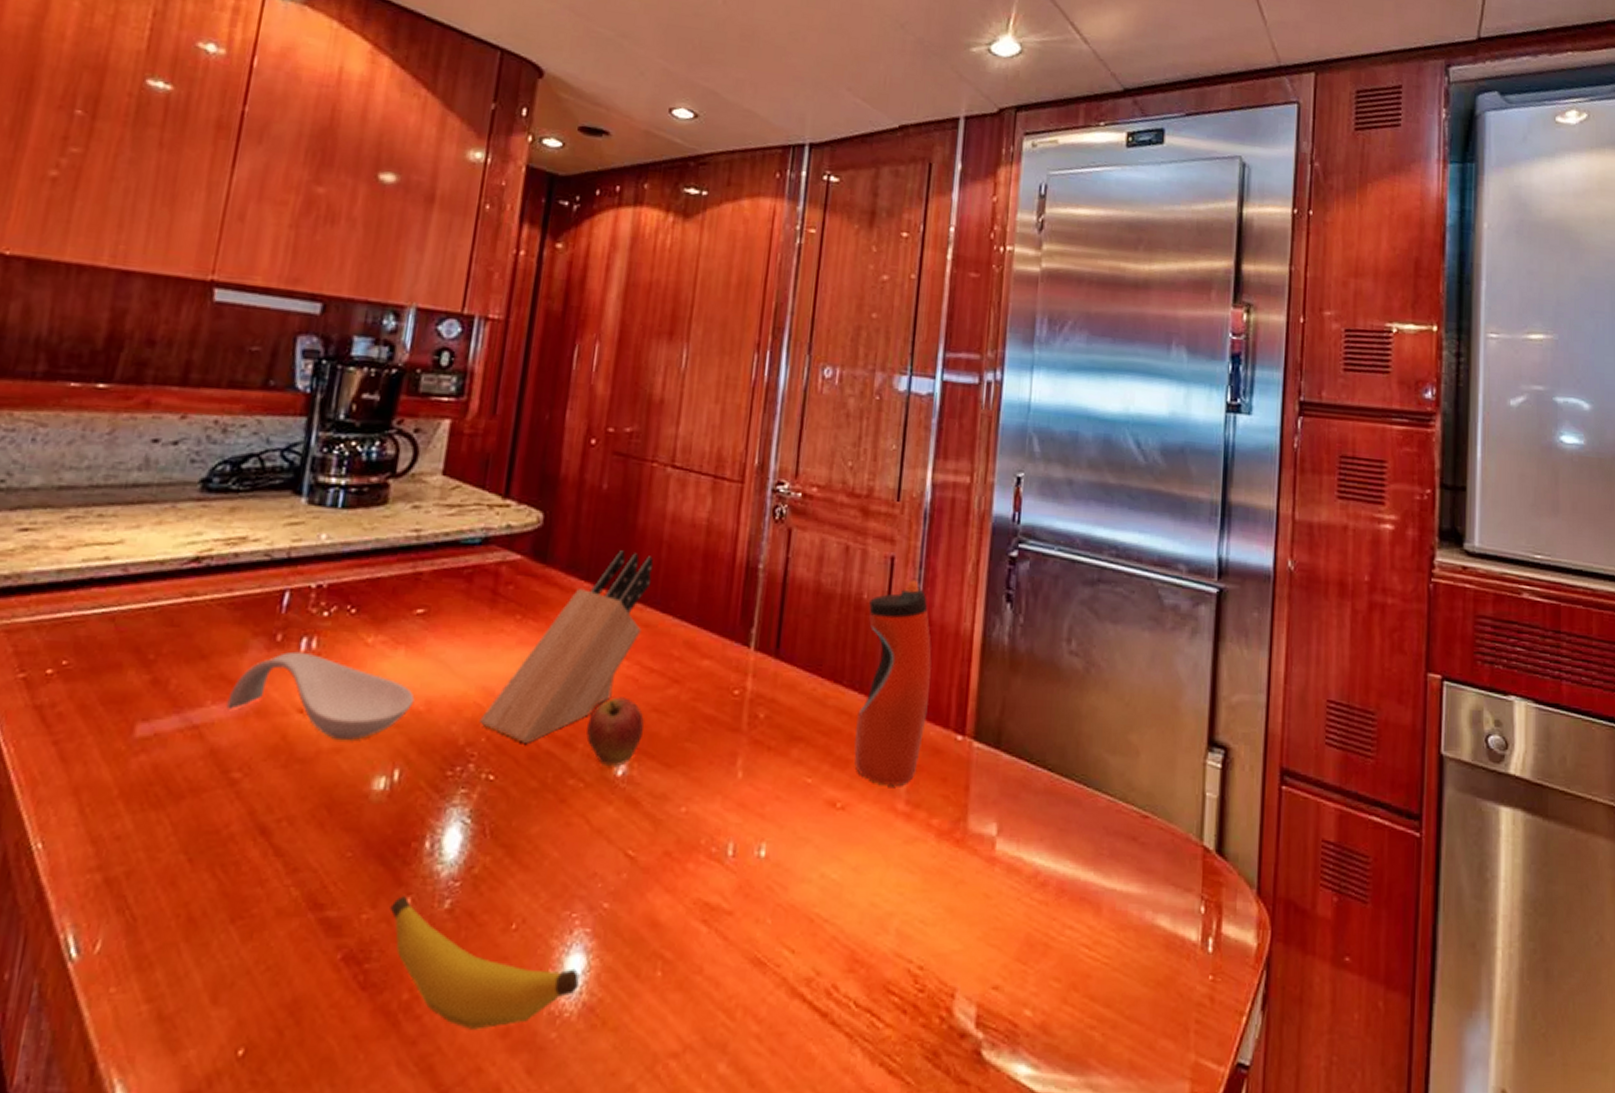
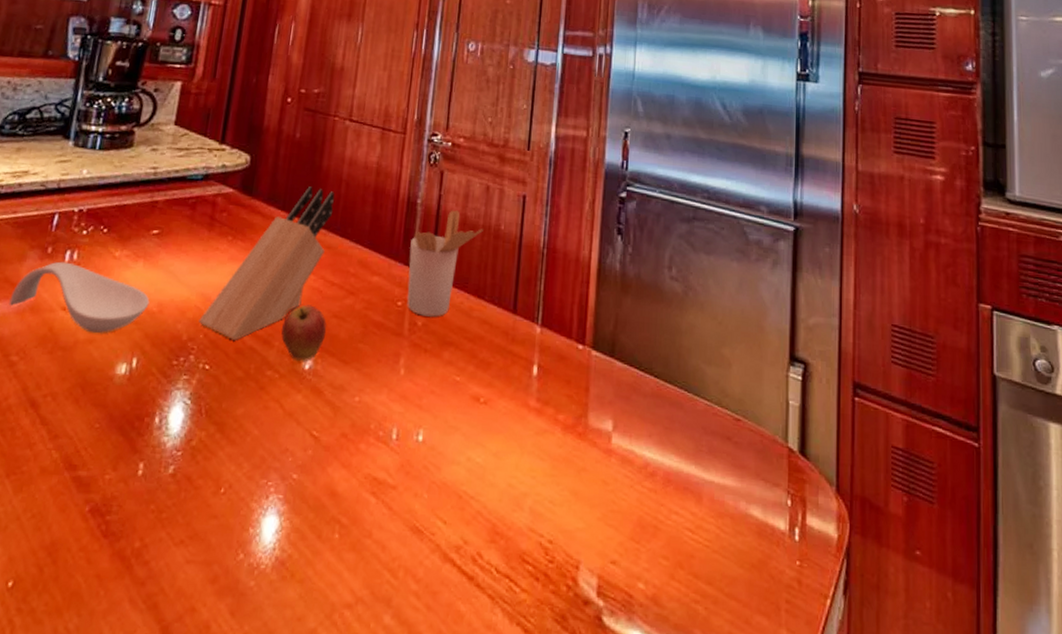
banana: present [390,896,580,1030] -> none [127,461,274,576]
utensil holder: none [745,576,842,707] -> present [407,210,483,317]
water bottle: present [854,580,932,787] -> none [494,215,557,386]

